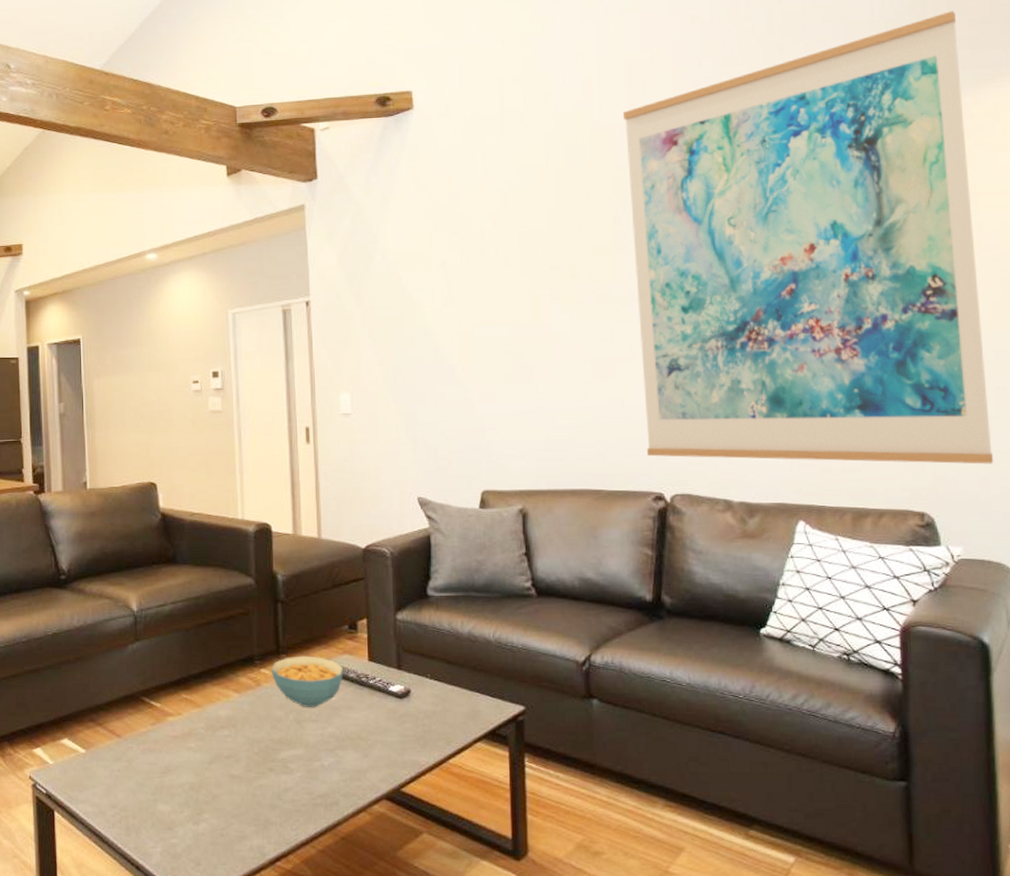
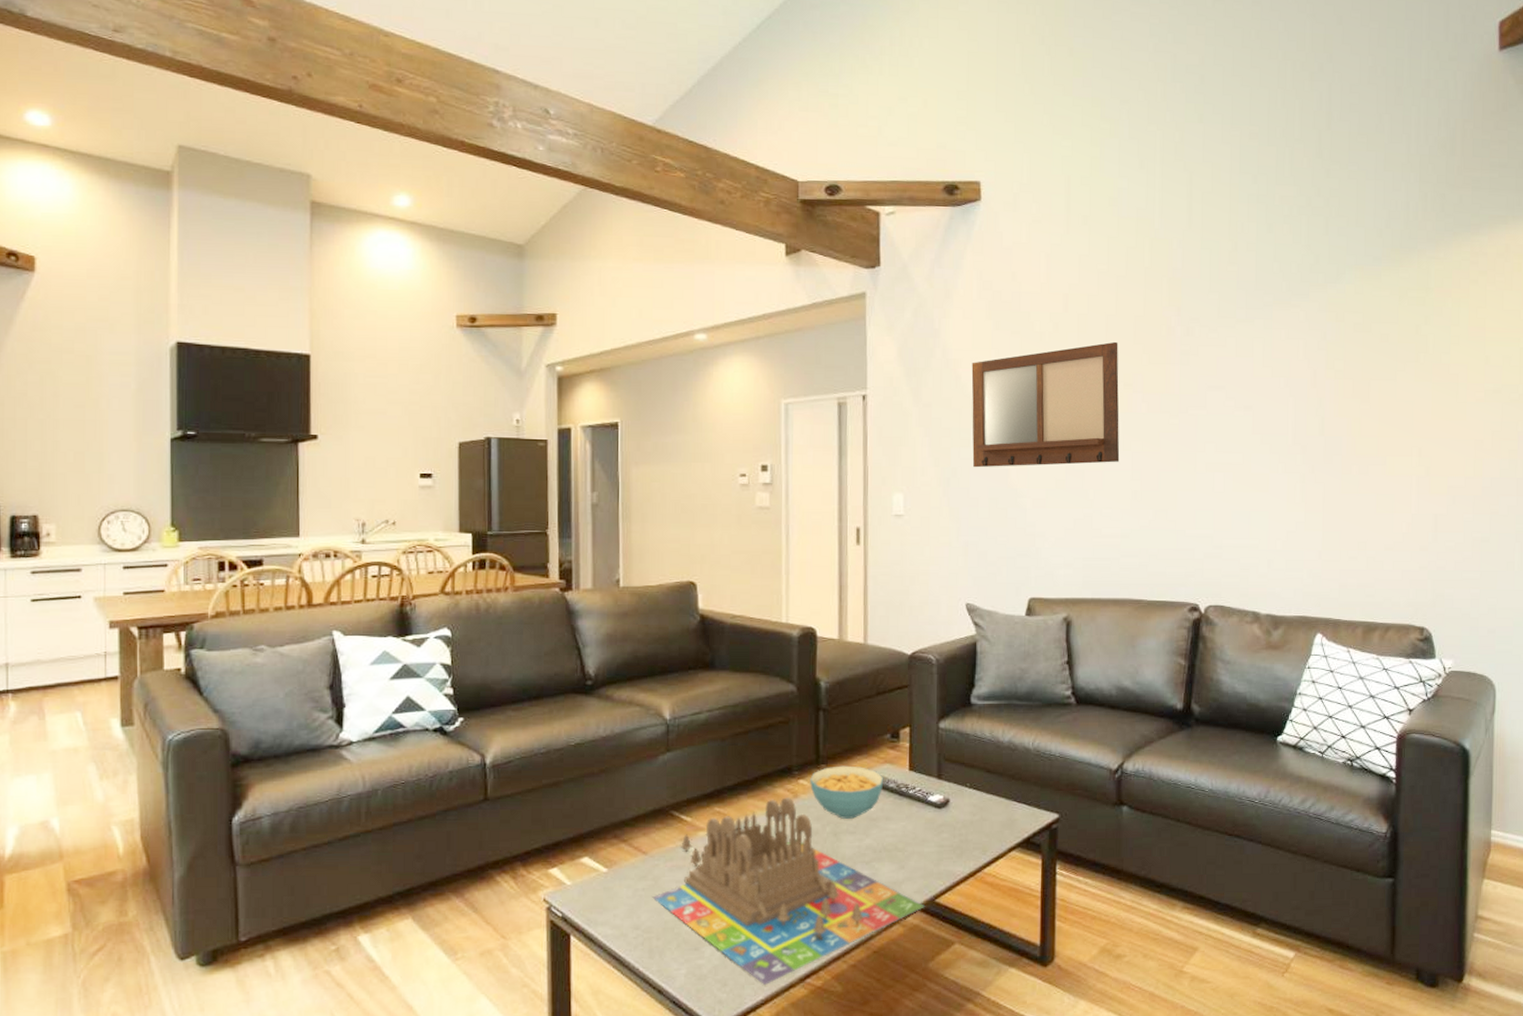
board game: none [127,686,391,867] -> present [652,797,926,986]
writing board: none [412,234,570,365] -> present [971,341,1120,468]
wall art: present [622,11,994,464] -> none [1181,152,1484,583]

